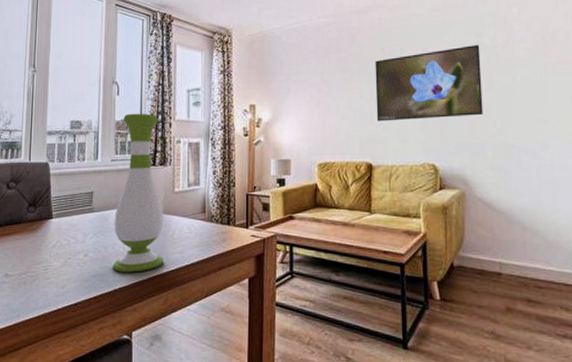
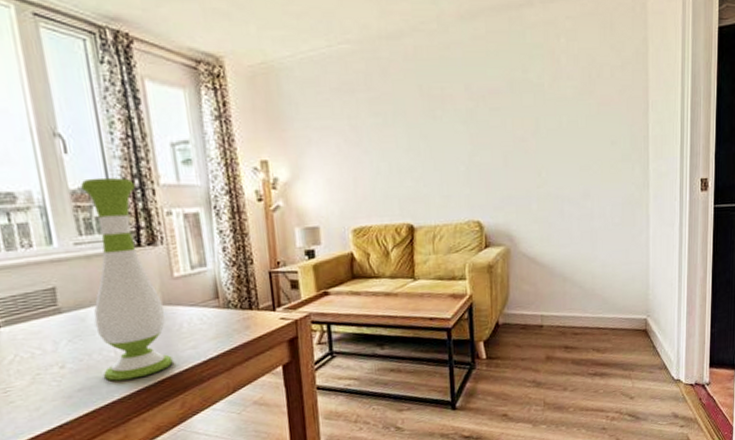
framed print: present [375,44,484,122] -> none [411,81,529,176]

